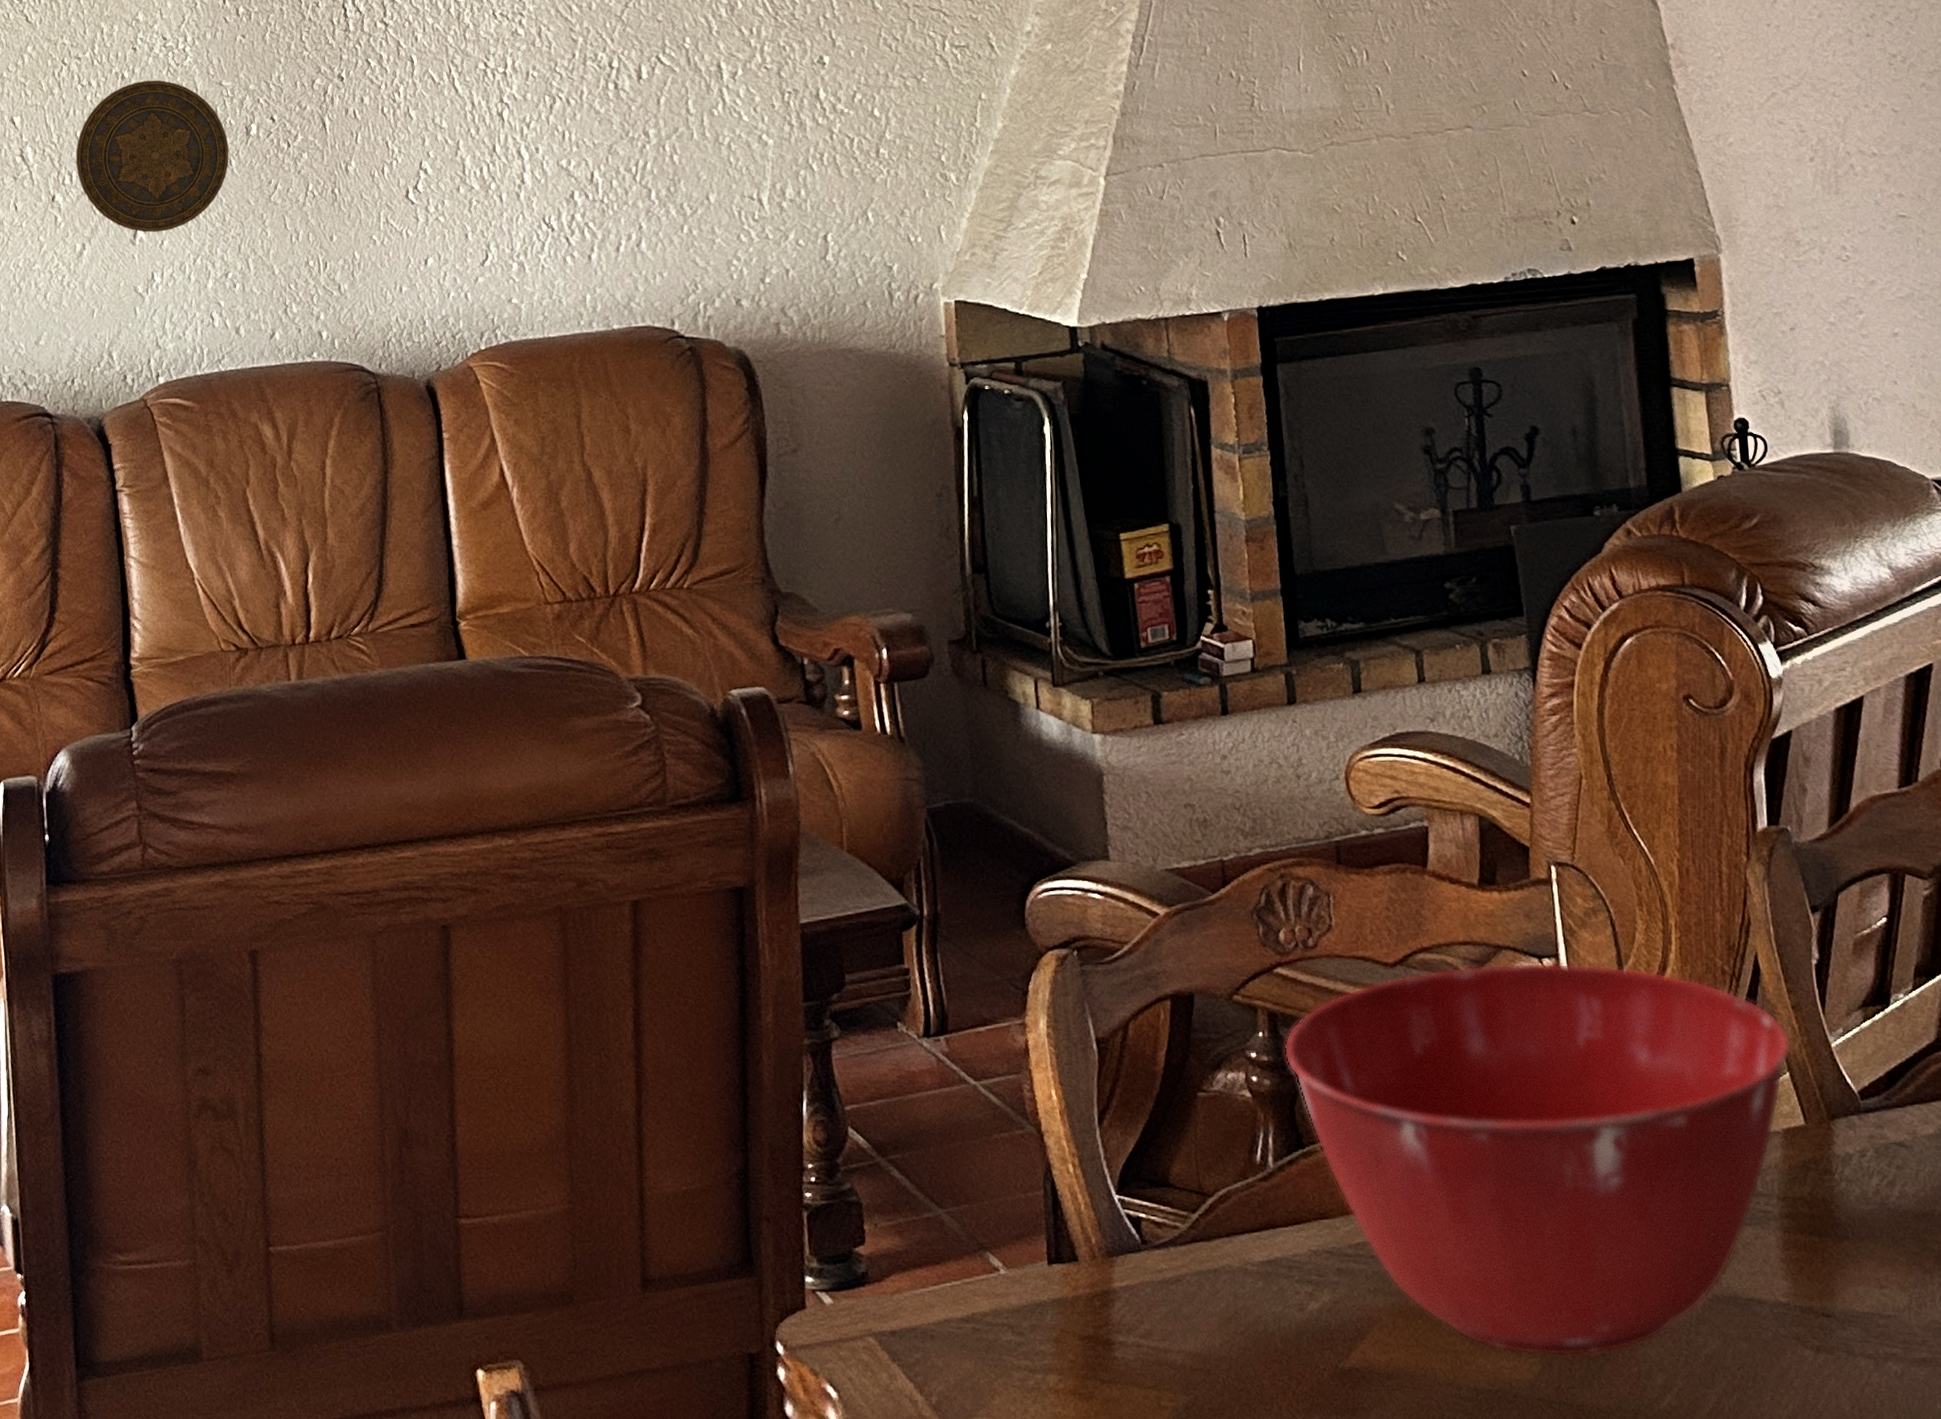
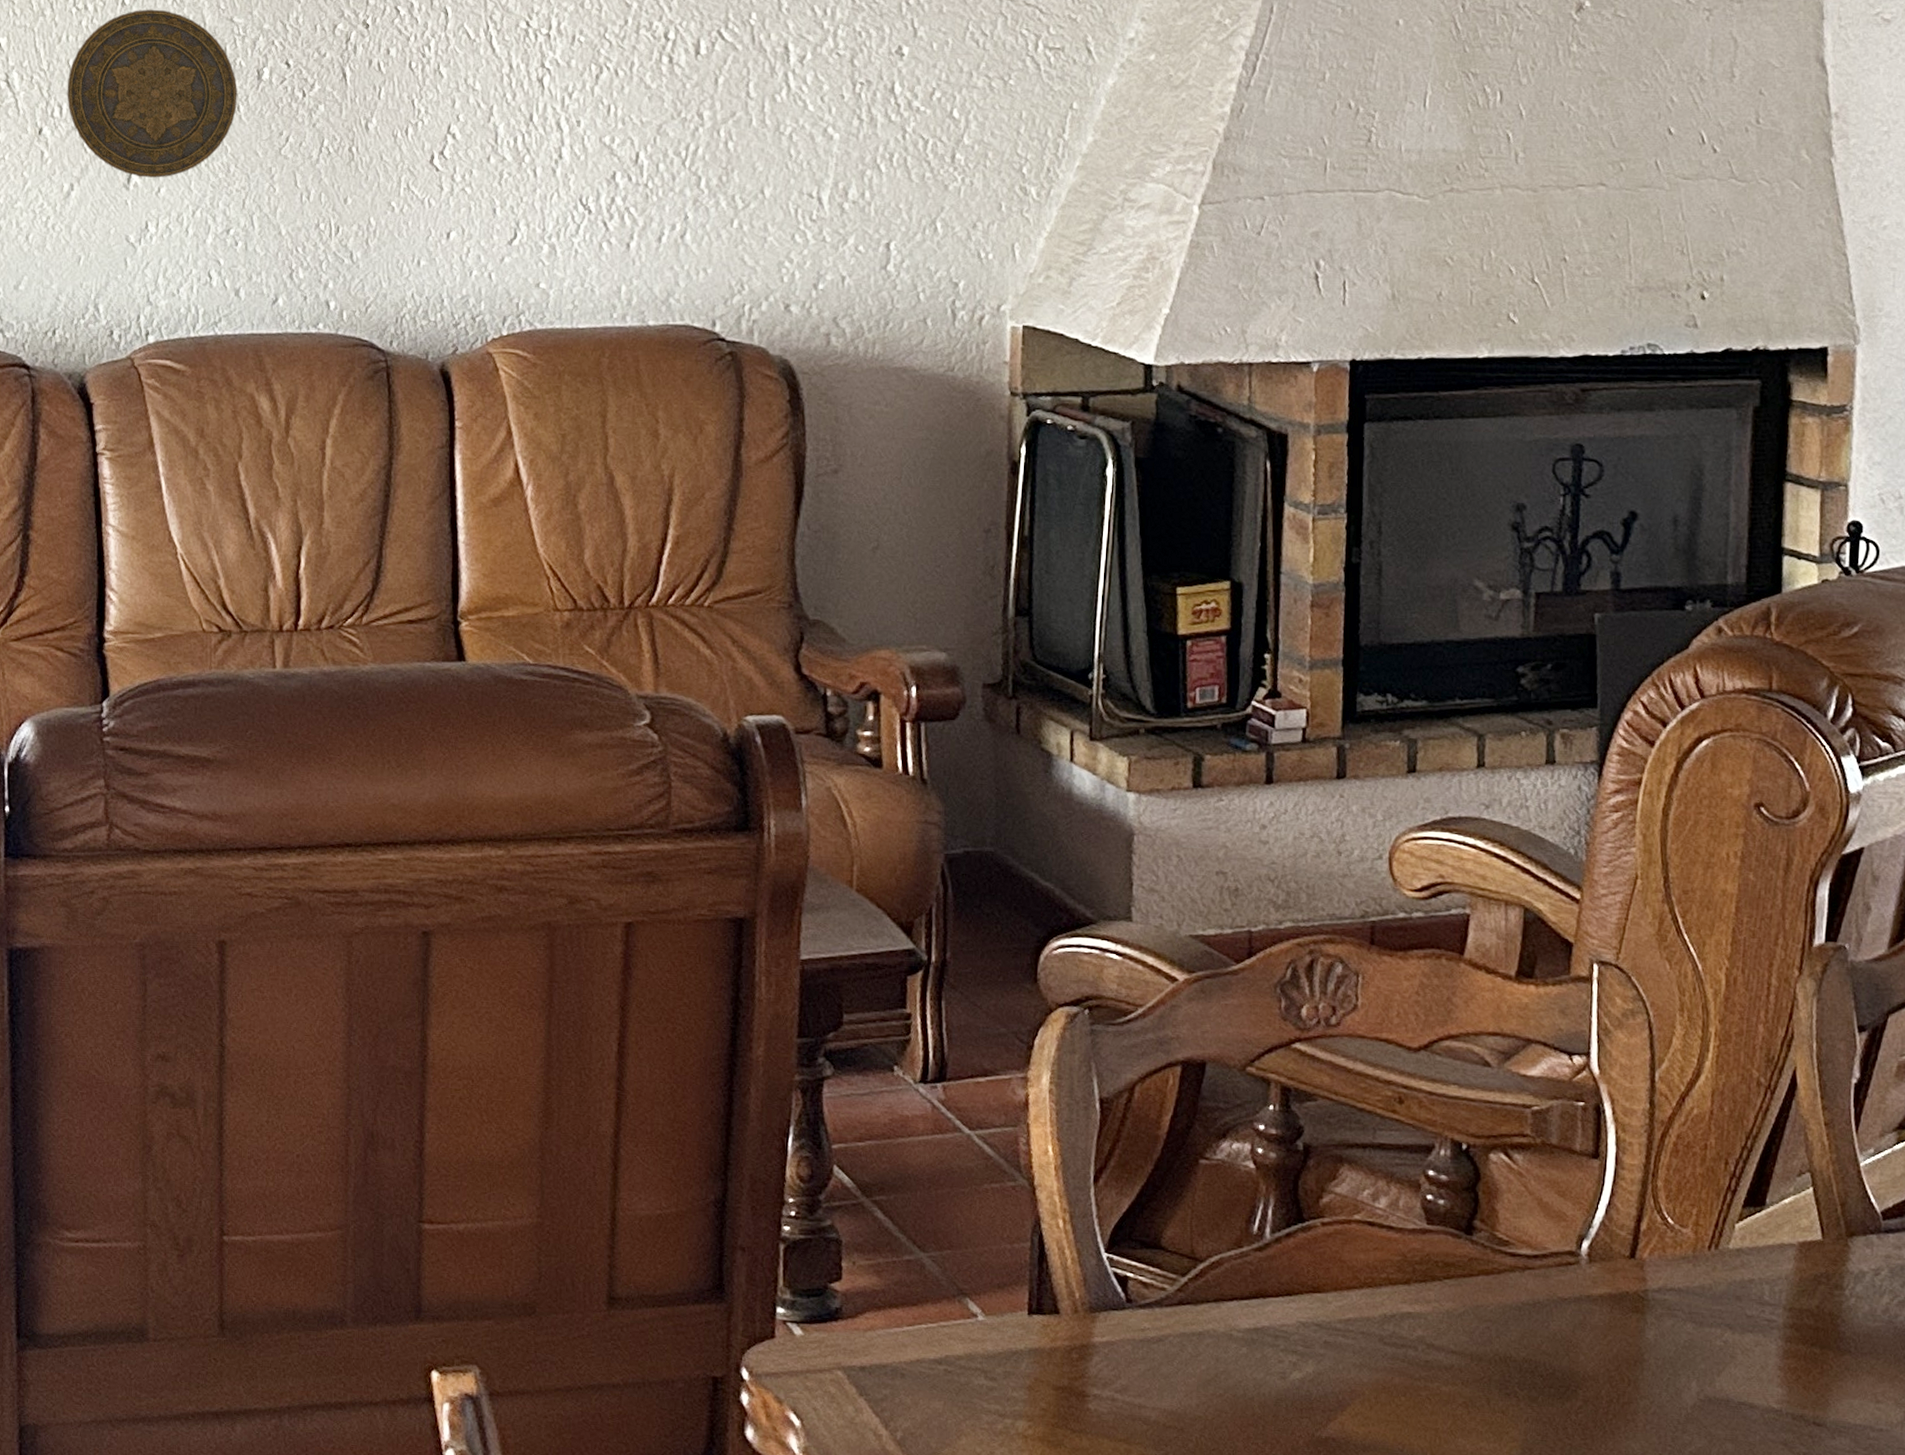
mixing bowl: present [1283,962,1792,1356] -> none [1293,1057,1820,1444]

